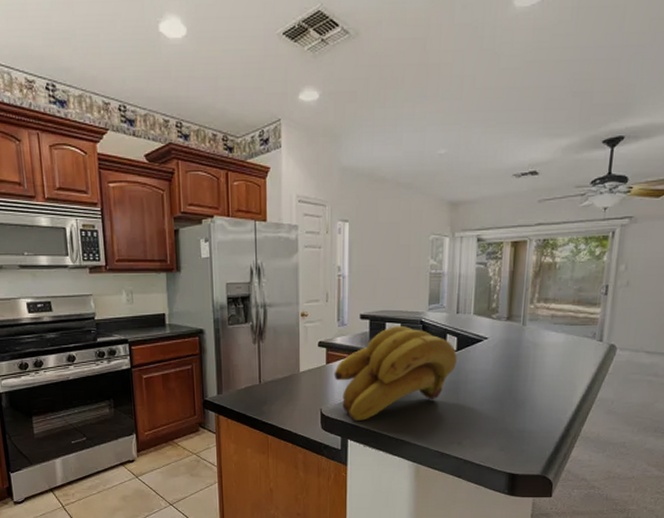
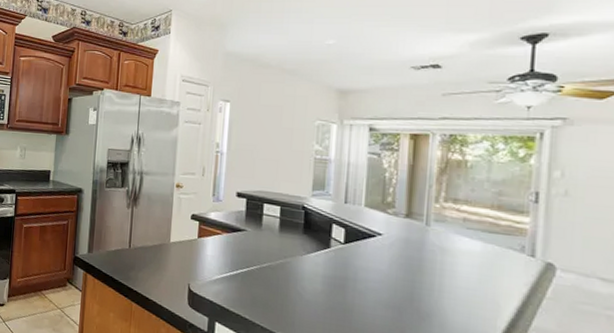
banana bunch: present [334,325,457,421] -> none [205,208,345,304]

